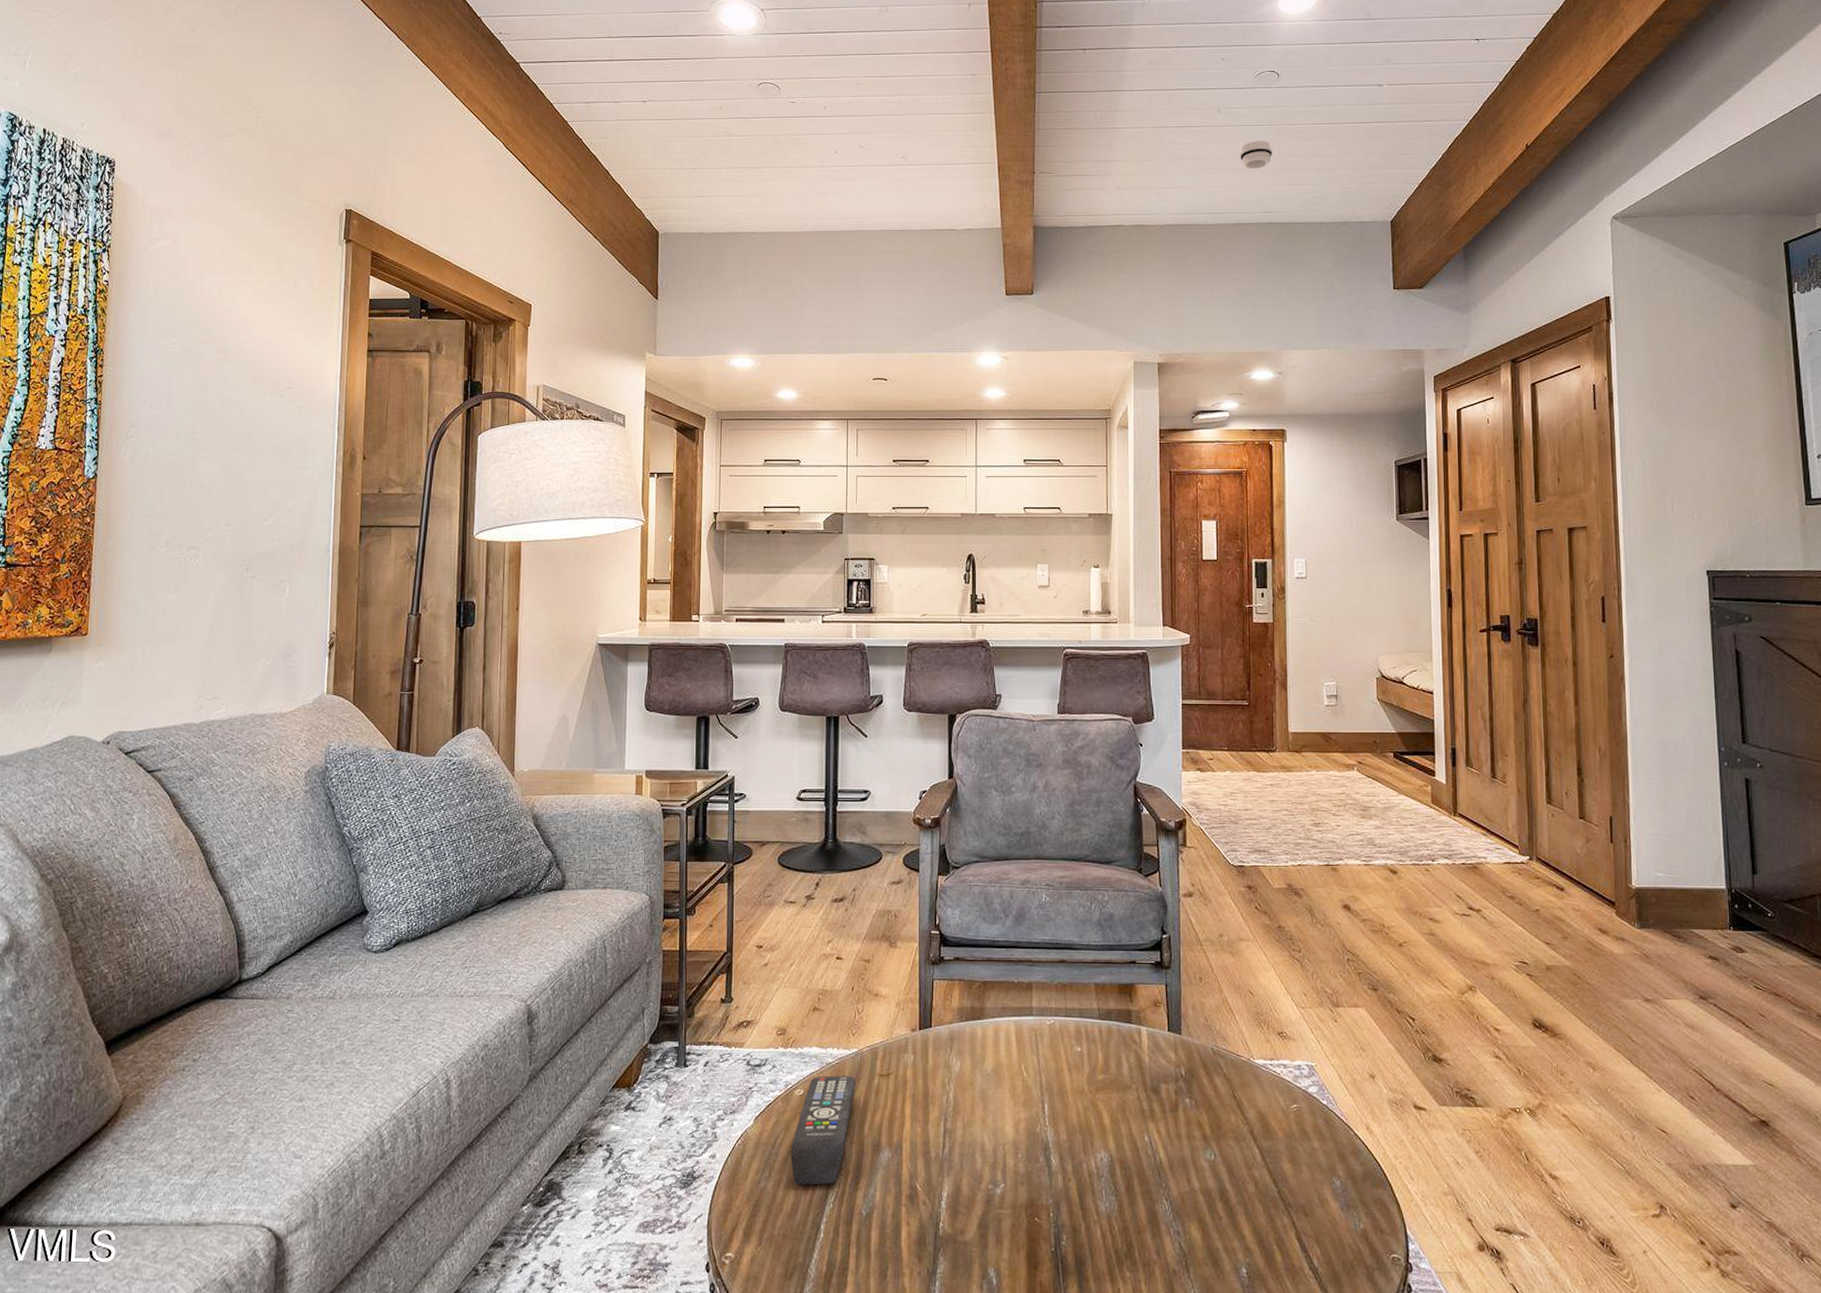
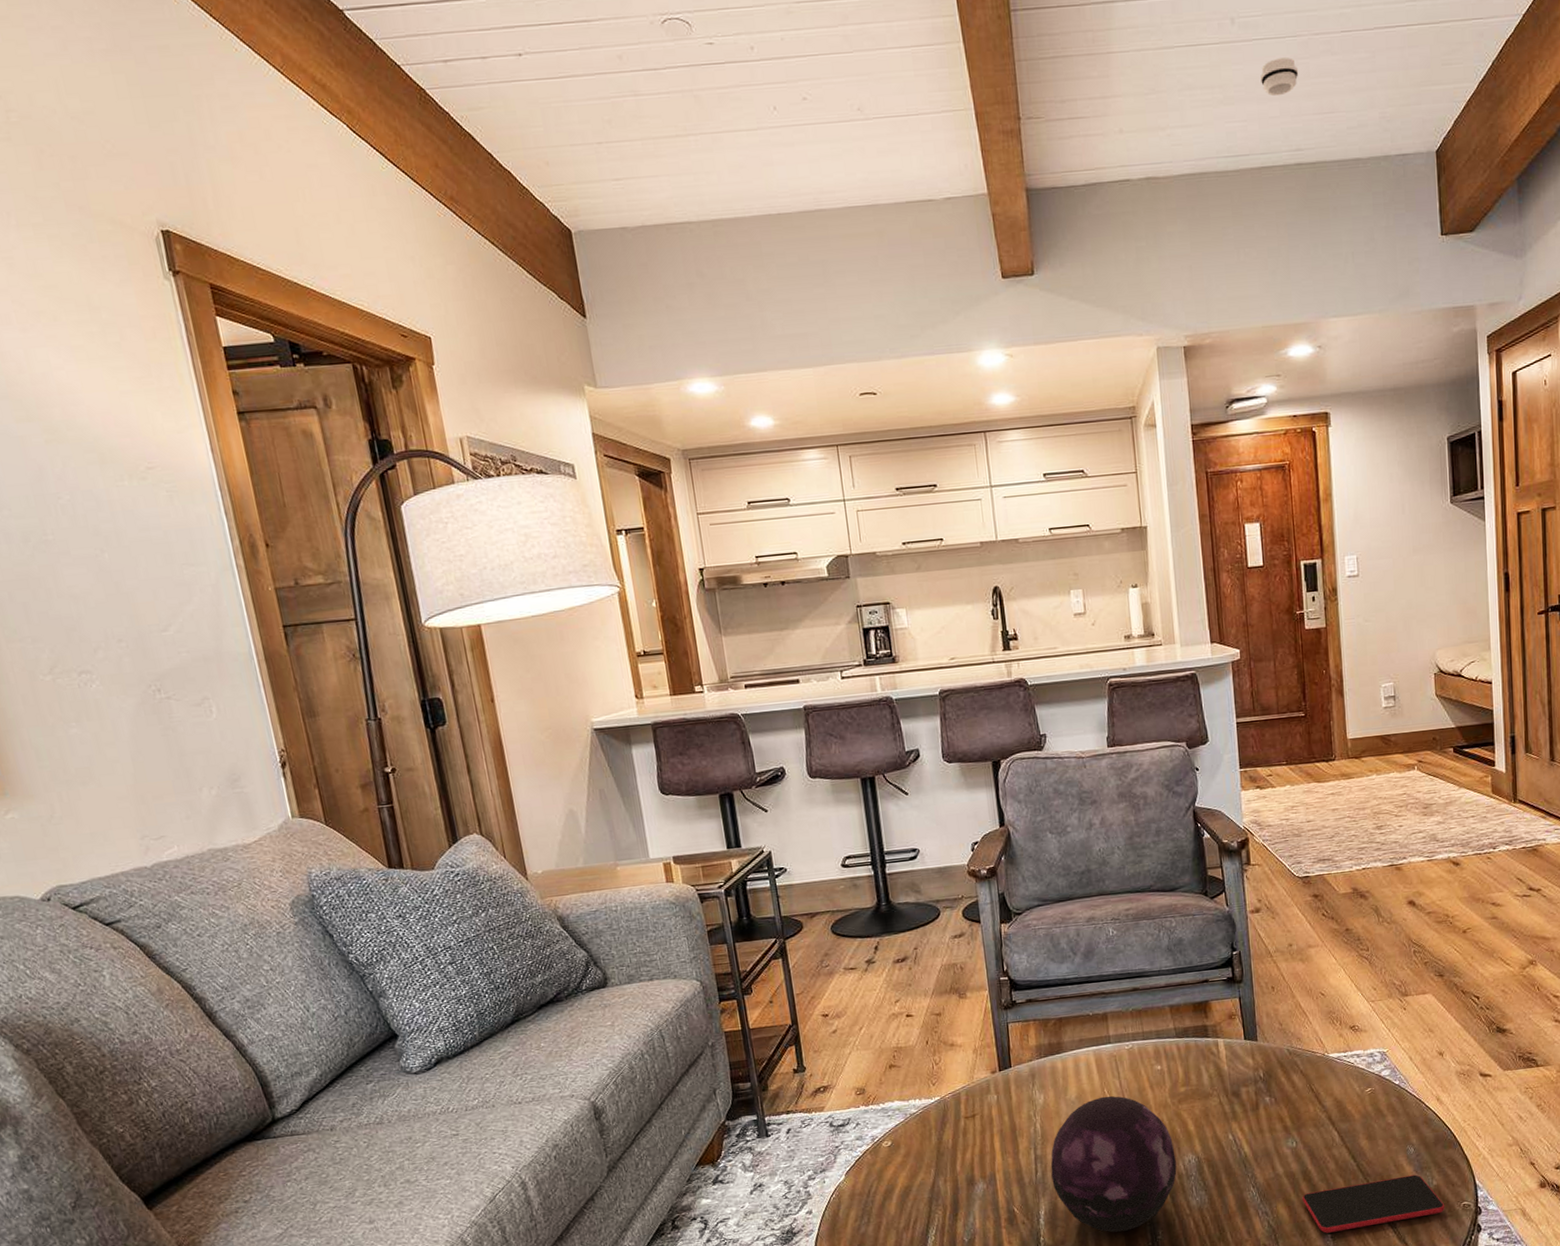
remote control: present [790,1076,856,1185] -> none [885,1122,943,1226]
decorative orb: none [959,1073,1088,1230] -> present [1050,1095,1177,1233]
smartphone: none [1218,1212,1372,1268] -> present [1302,1174,1445,1233]

